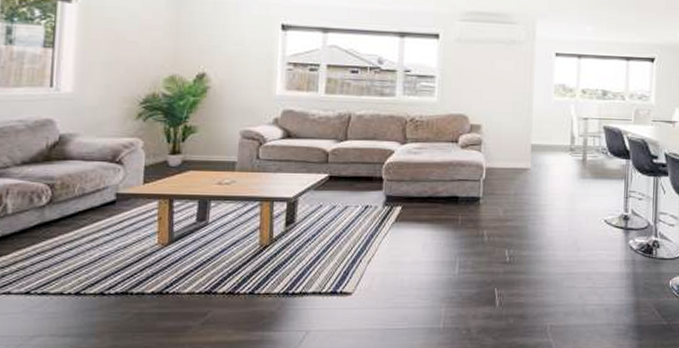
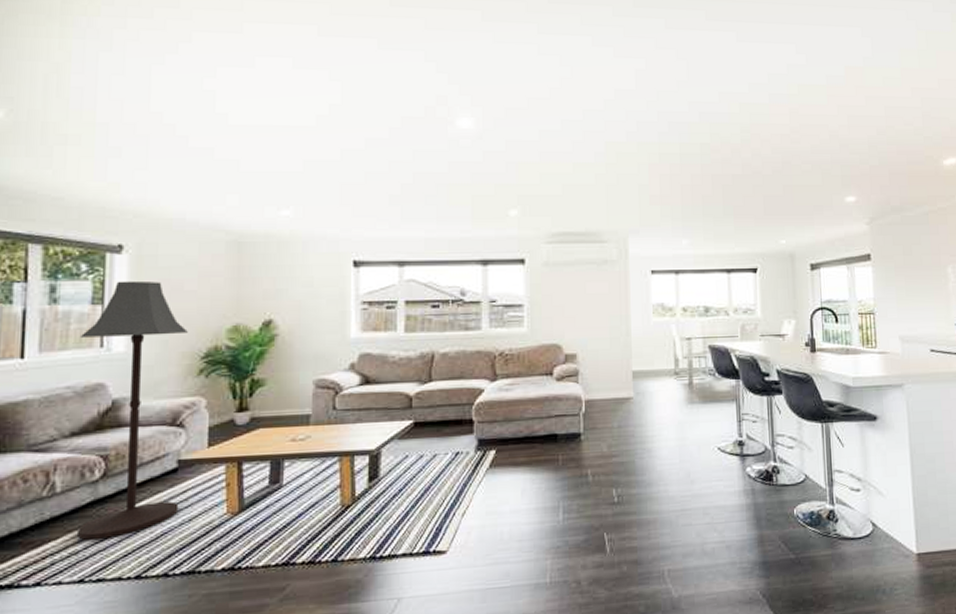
floor lamp: none [25,27,129,257] -> present [78,280,188,540]

